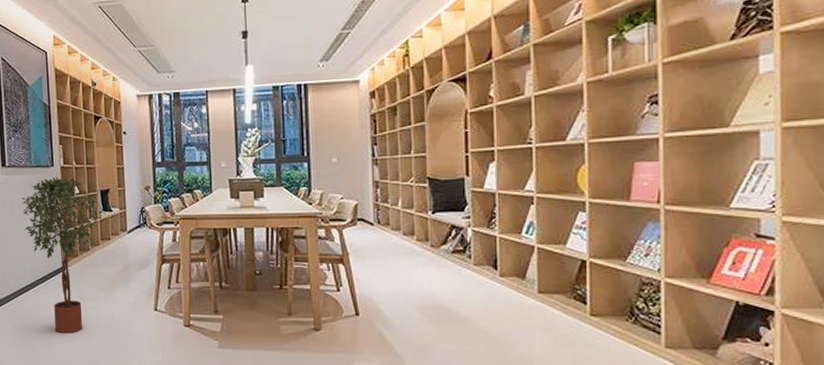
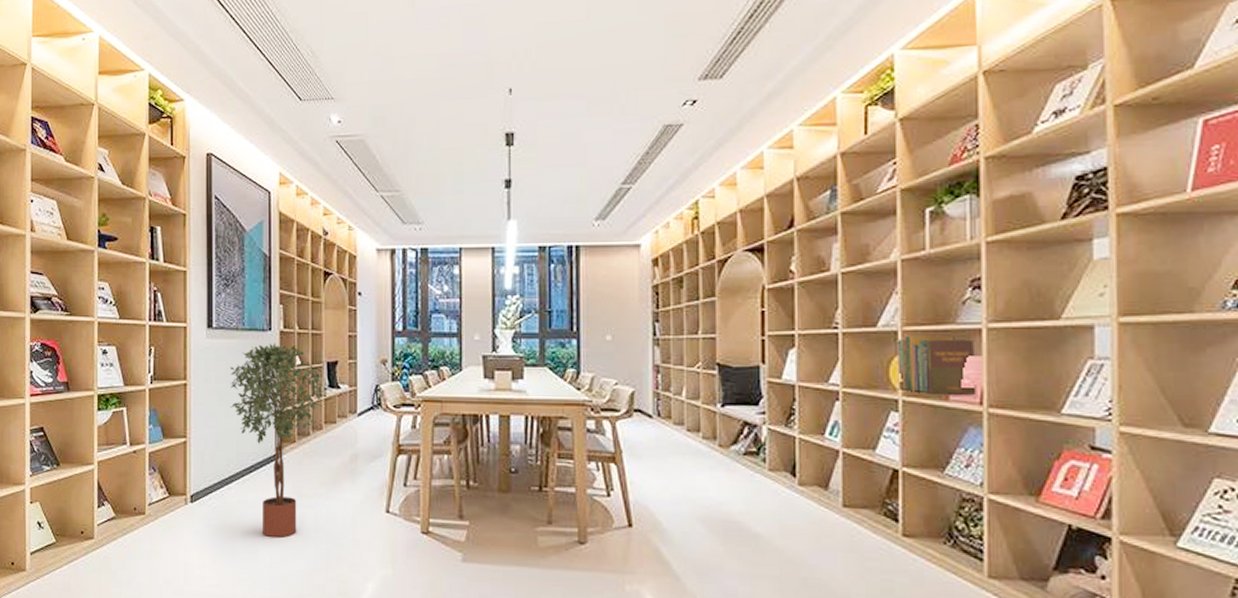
books: none [584,145,654,196] -> present [897,335,977,395]

